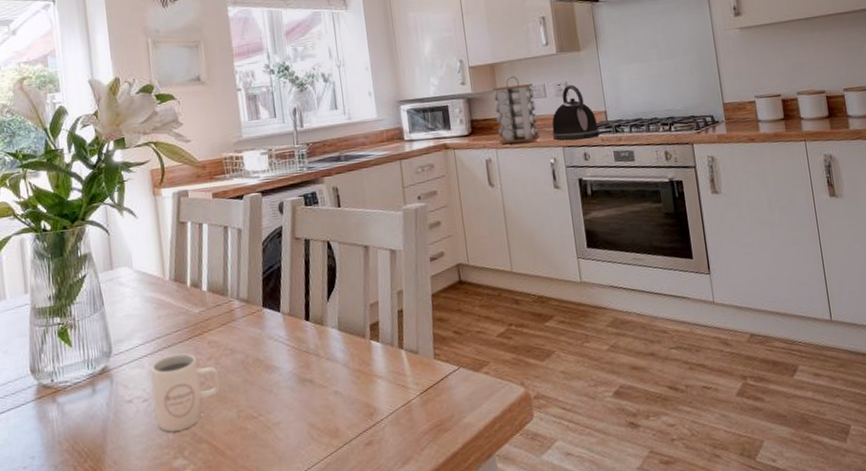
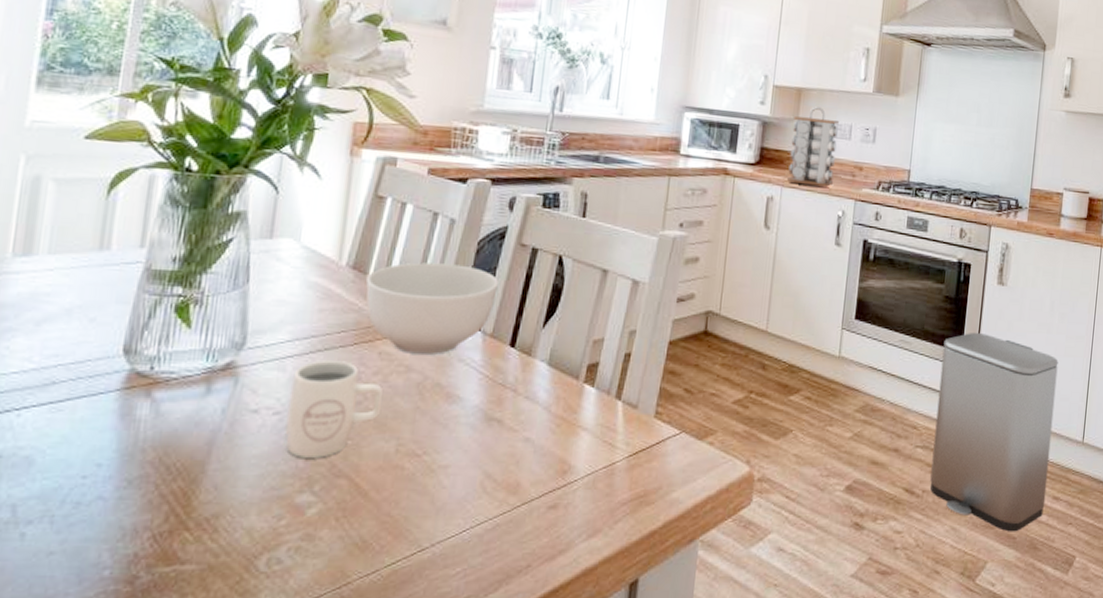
bowl: none [185,263,286,339] -> present [365,262,500,355]
kettle: present [551,84,600,141] -> none [846,131,899,197]
pedal bin: none [673,239,808,411] -> present [930,333,1059,531]

